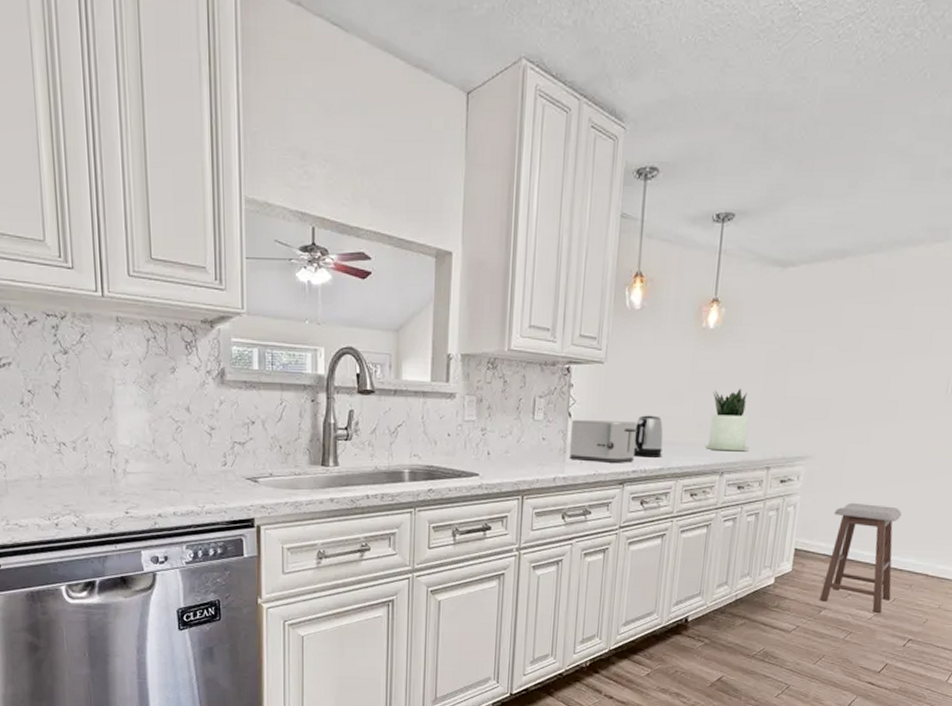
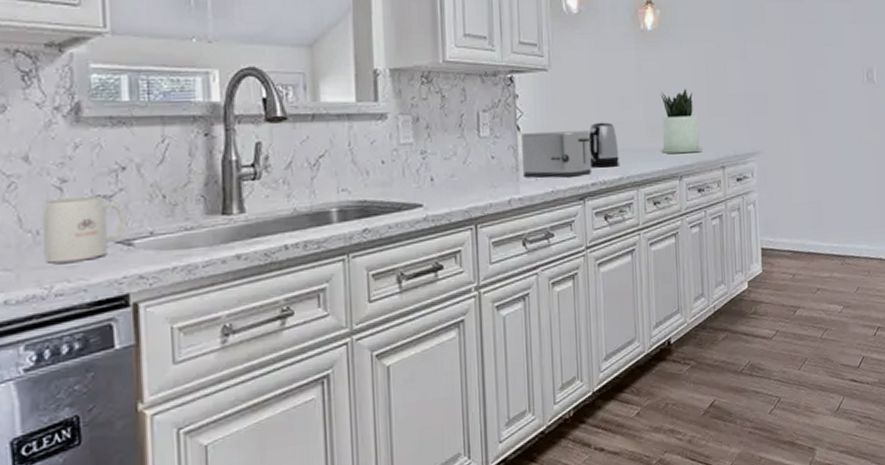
mug: none [197,441,254,490] -> present [41,195,126,263]
bar stool: present [819,502,902,614] -> none [790,194,855,305]

